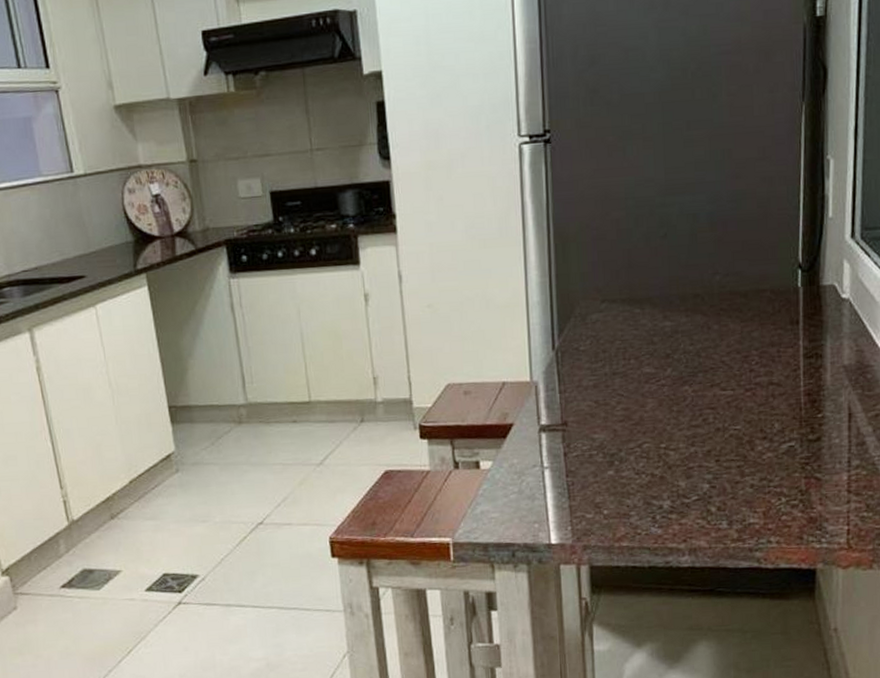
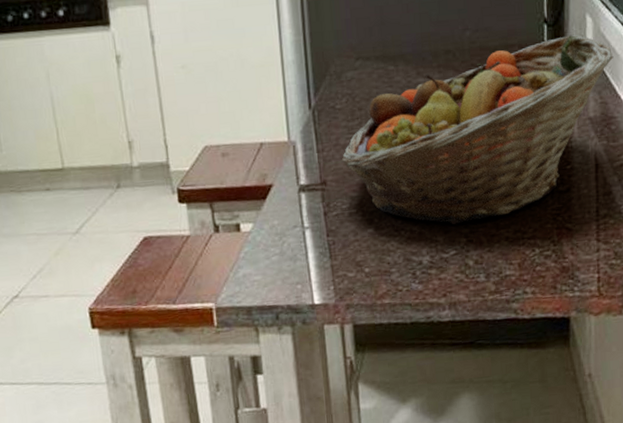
fruit basket: none [583,280,872,471] -> present [341,34,614,225]

